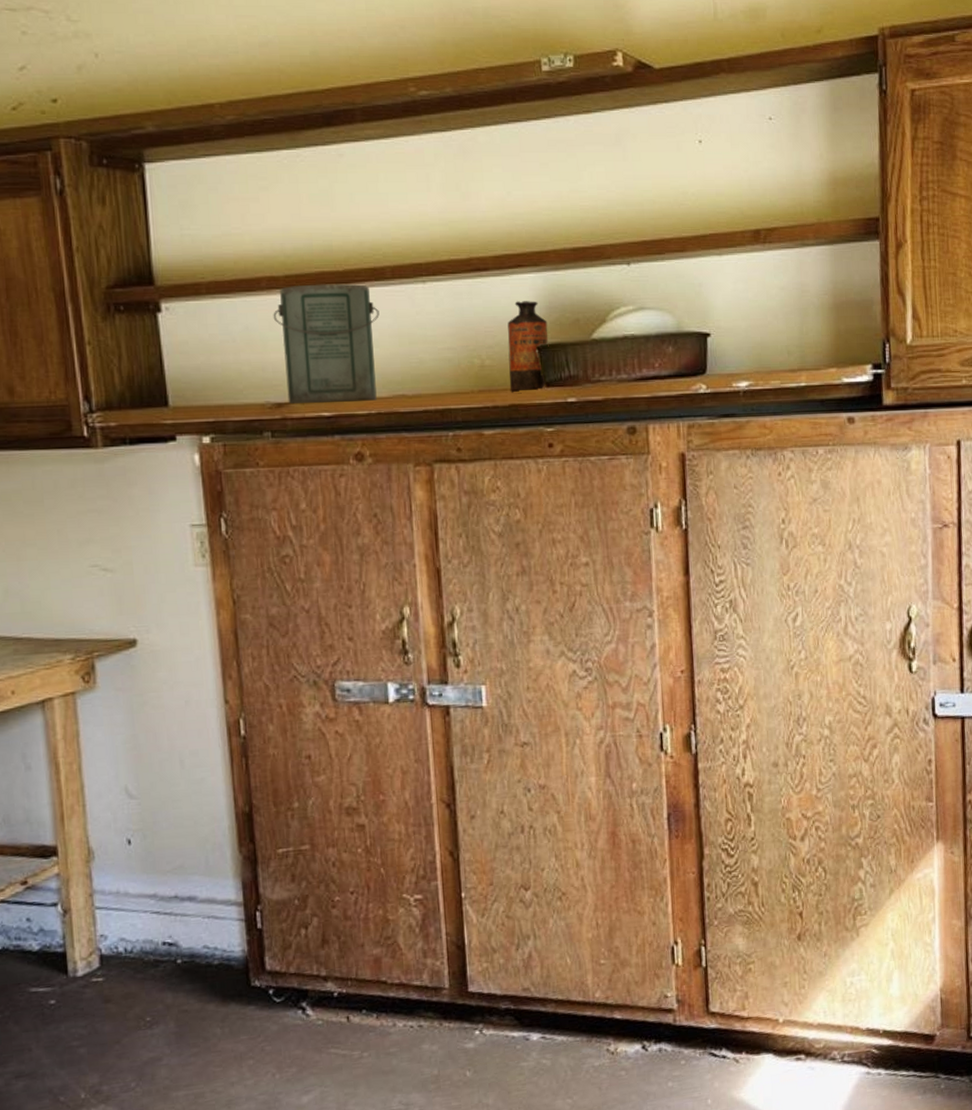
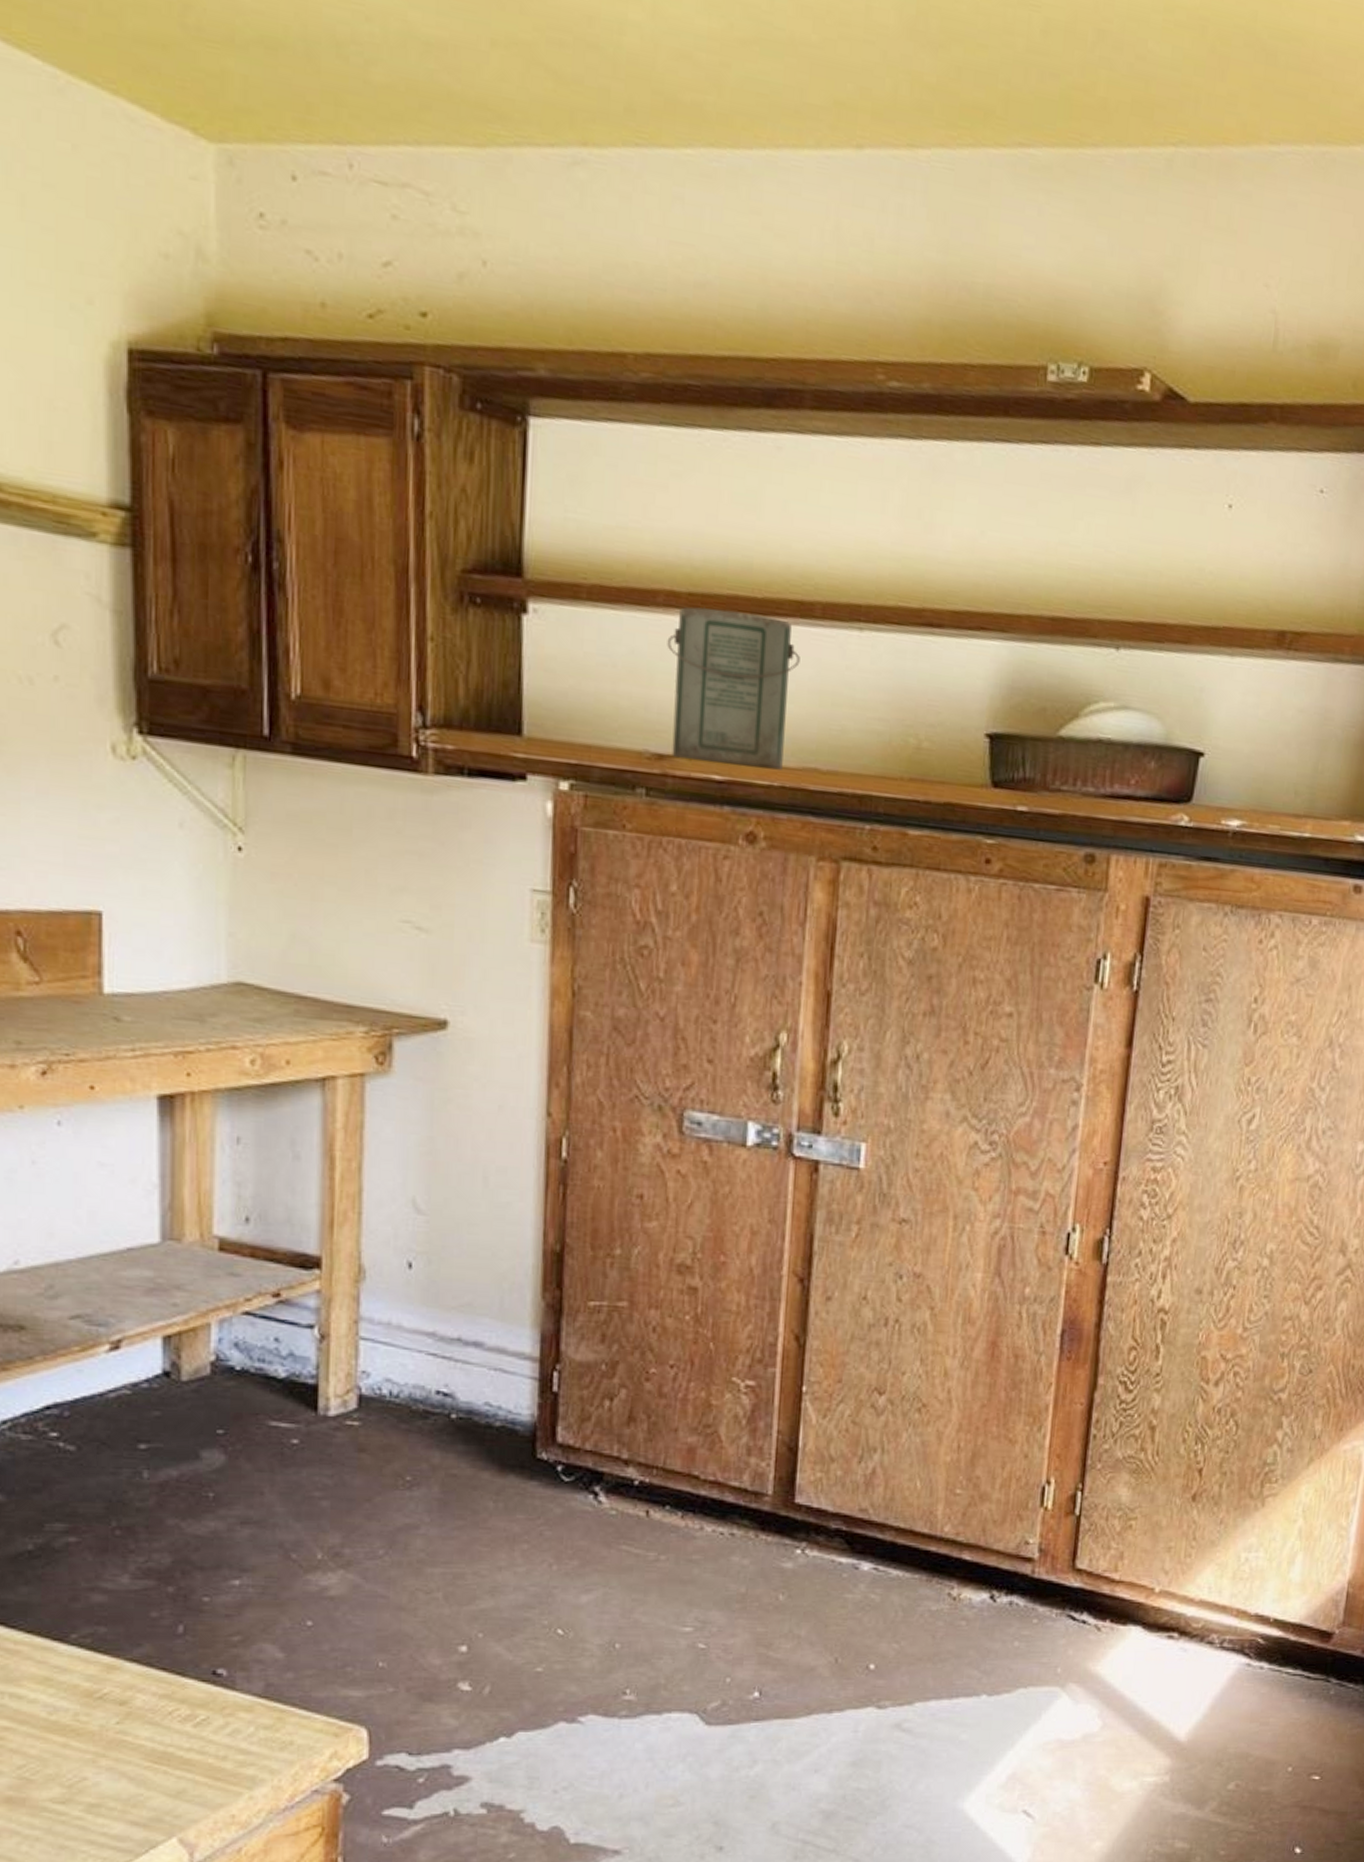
bottle: present [507,301,549,394] -> none [948,673,1007,791]

